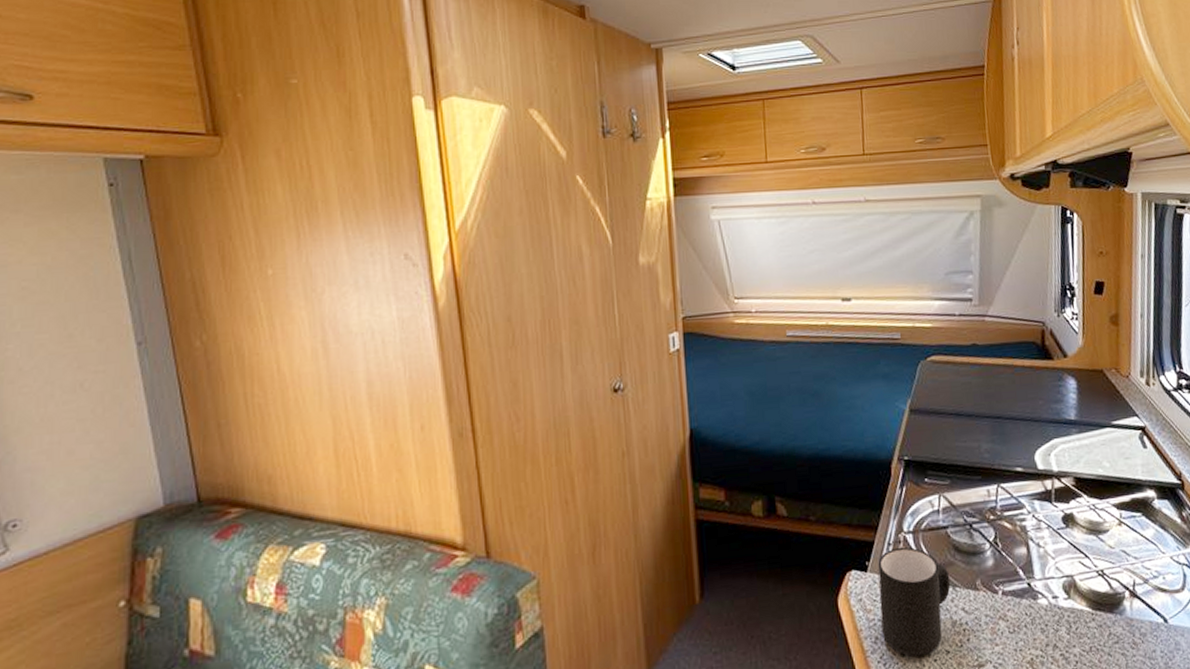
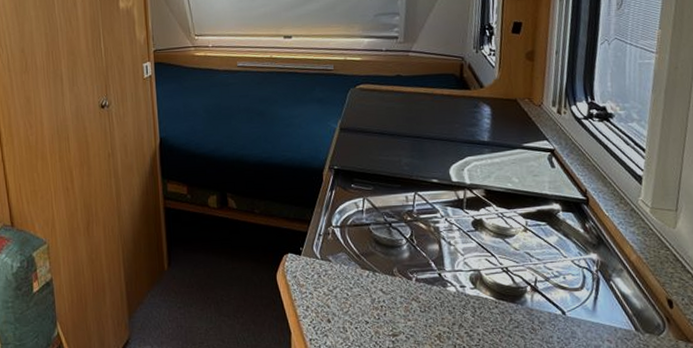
mug: present [878,547,951,656] -> none [310,238,371,323]

